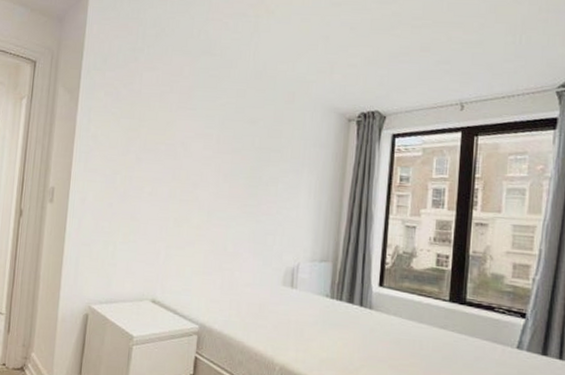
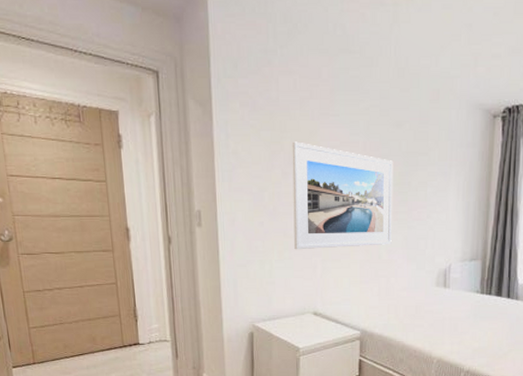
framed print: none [140,130,246,237] -> present [292,141,394,250]

